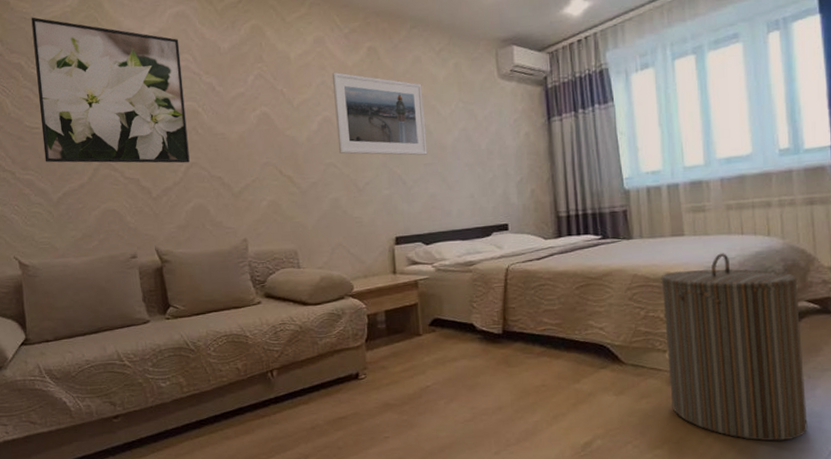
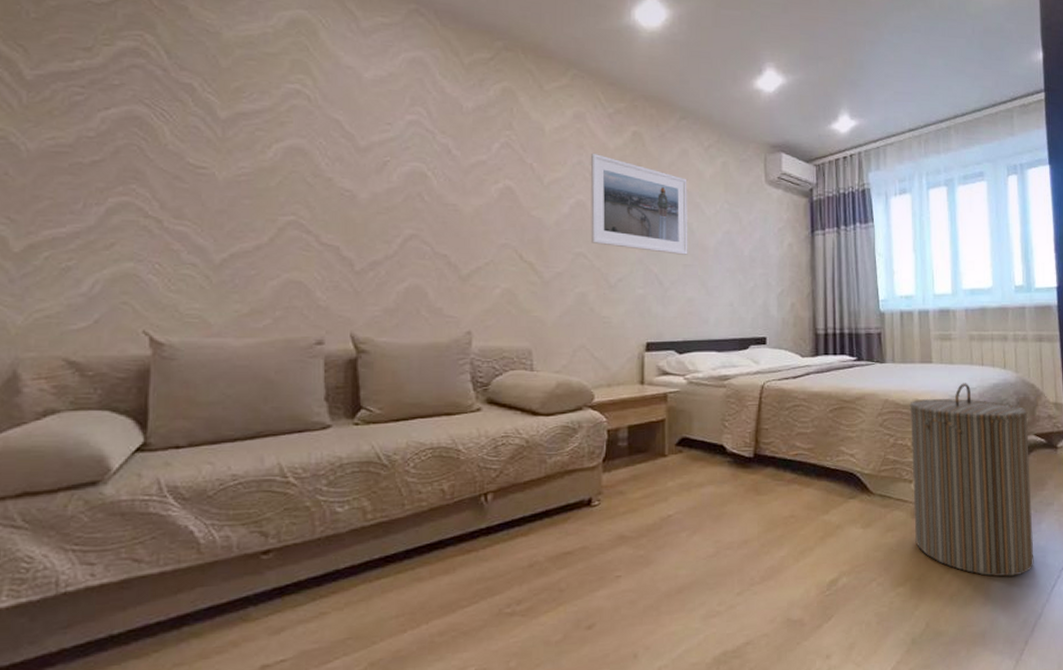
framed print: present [31,17,190,164] -> none [209,31,412,234]

